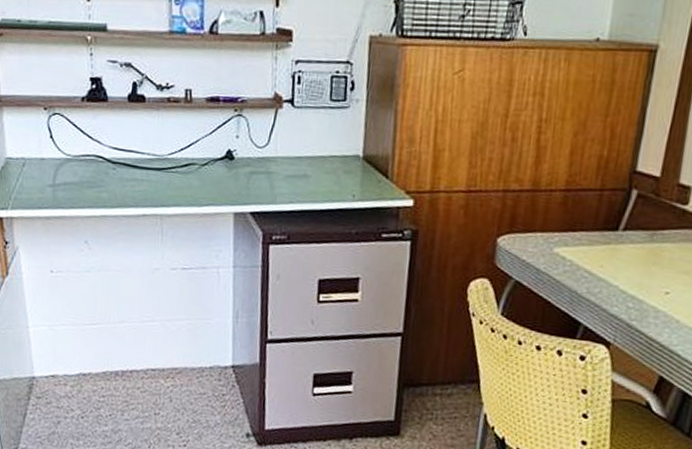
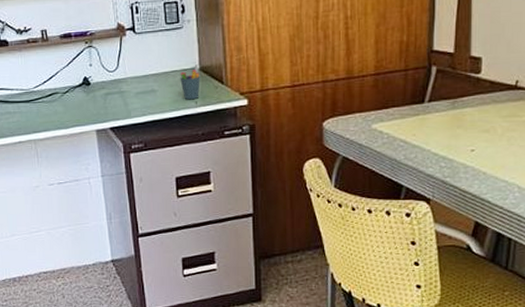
pen holder: none [338,152,363,192] -> present [180,64,200,100]

